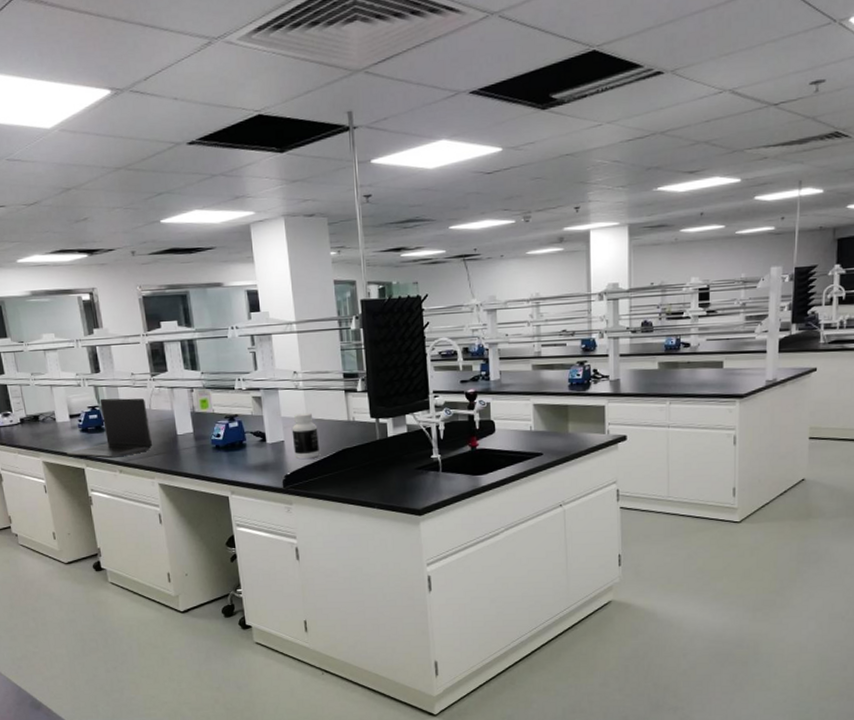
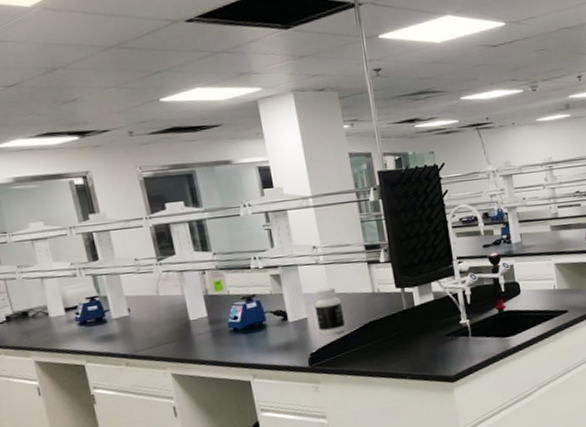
laptop computer: present [67,398,152,459] -> none [63,285,162,353]

